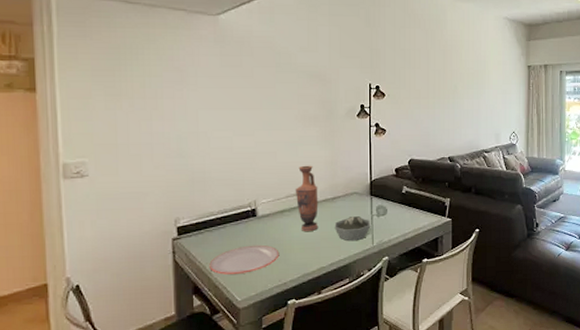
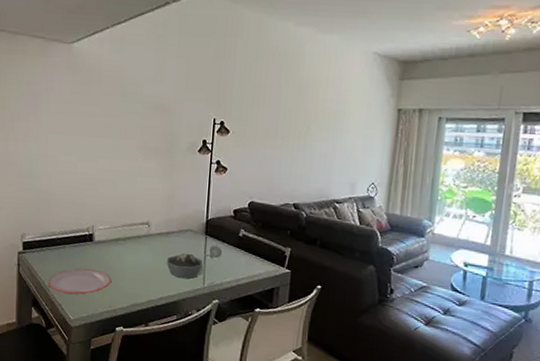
vase: present [295,165,319,232] -> none [131,196,154,264]

